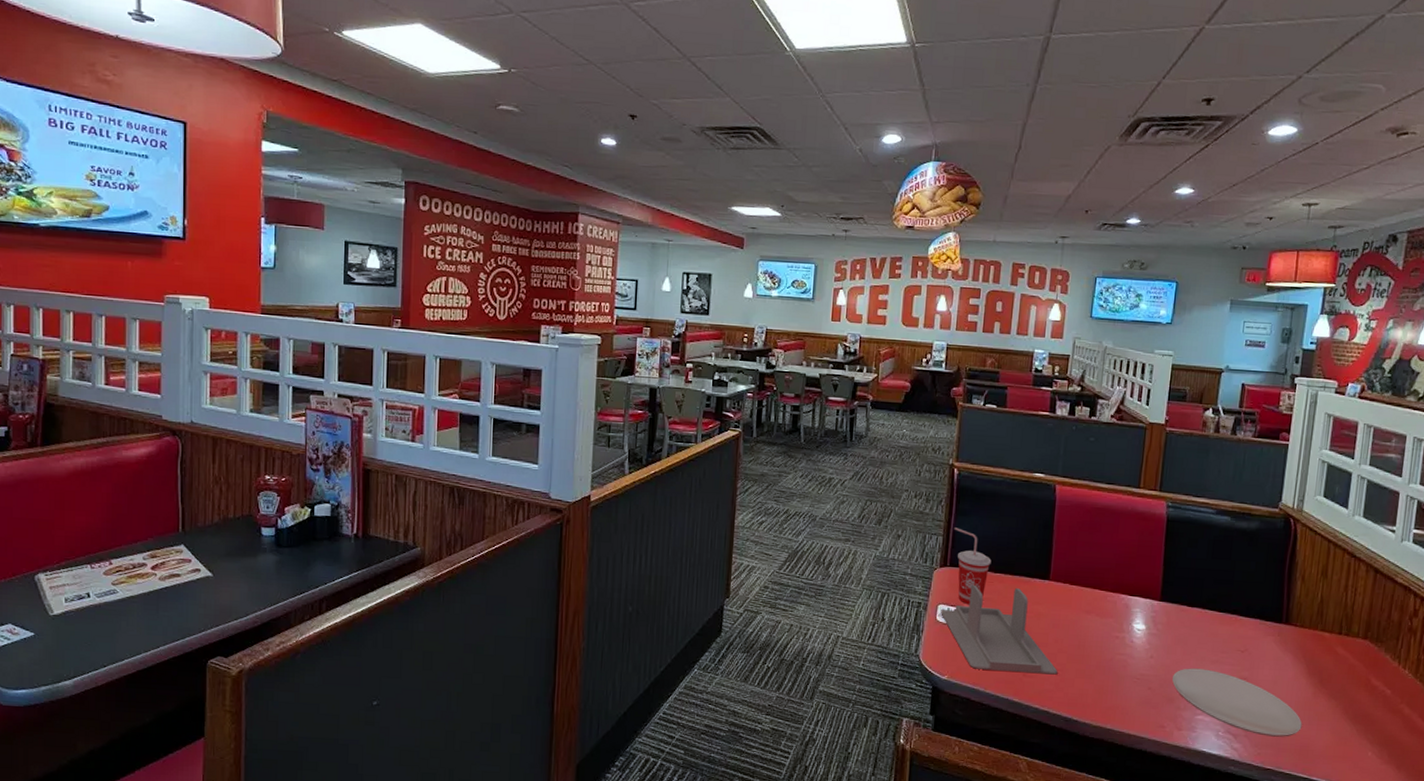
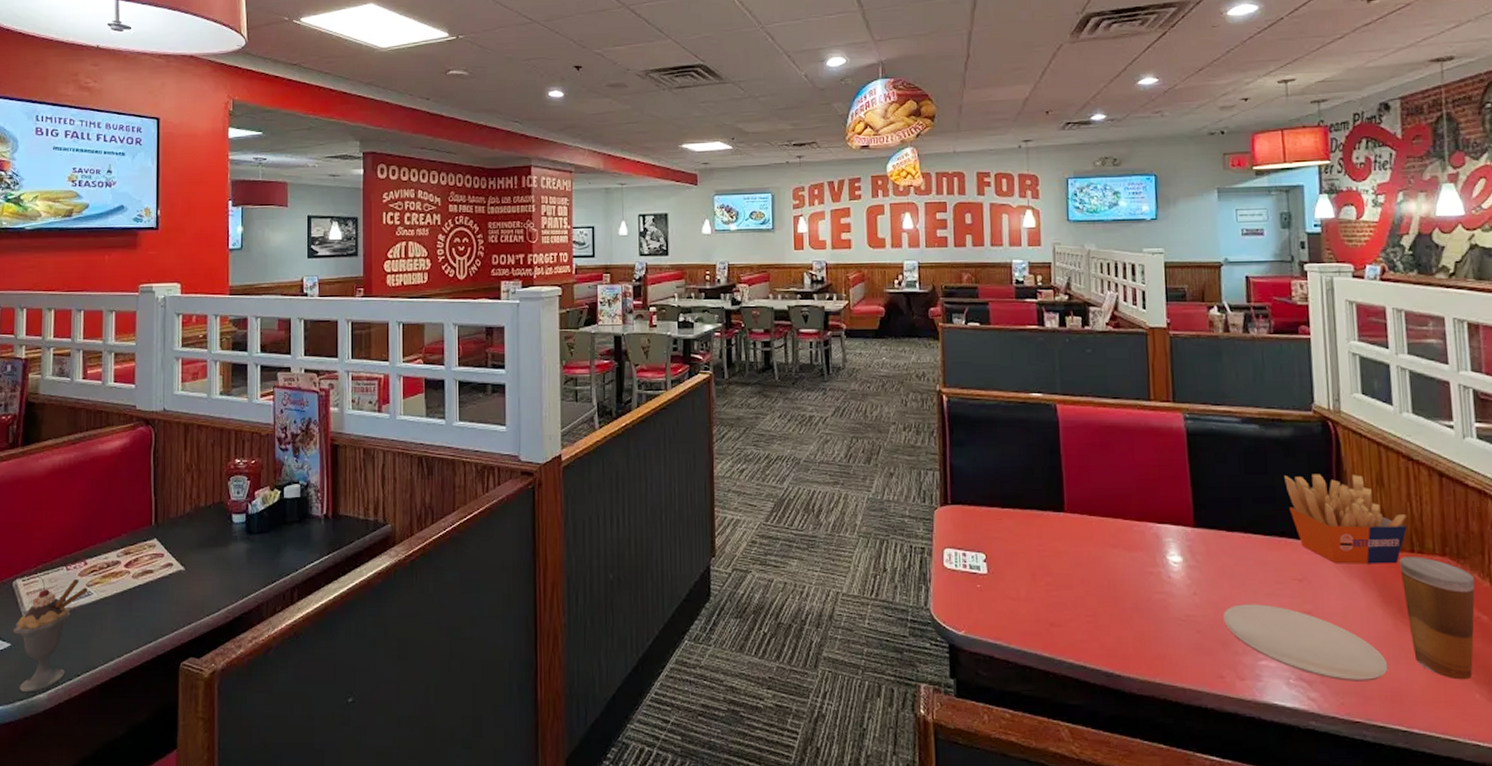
icecream: none [36,573,114,679] -> present [13,577,88,693]
napkin holder: present [941,584,1058,675] -> none [948,523,1090,622]
beverage cup: present [954,527,992,604] -> none [950,460,997,546]
french fries: none [1244,562,1342,643] -> present [1284,474,1408,564]
beverage cup: none [1325,637,1386,741] -> present [1399,556,1475,680]

